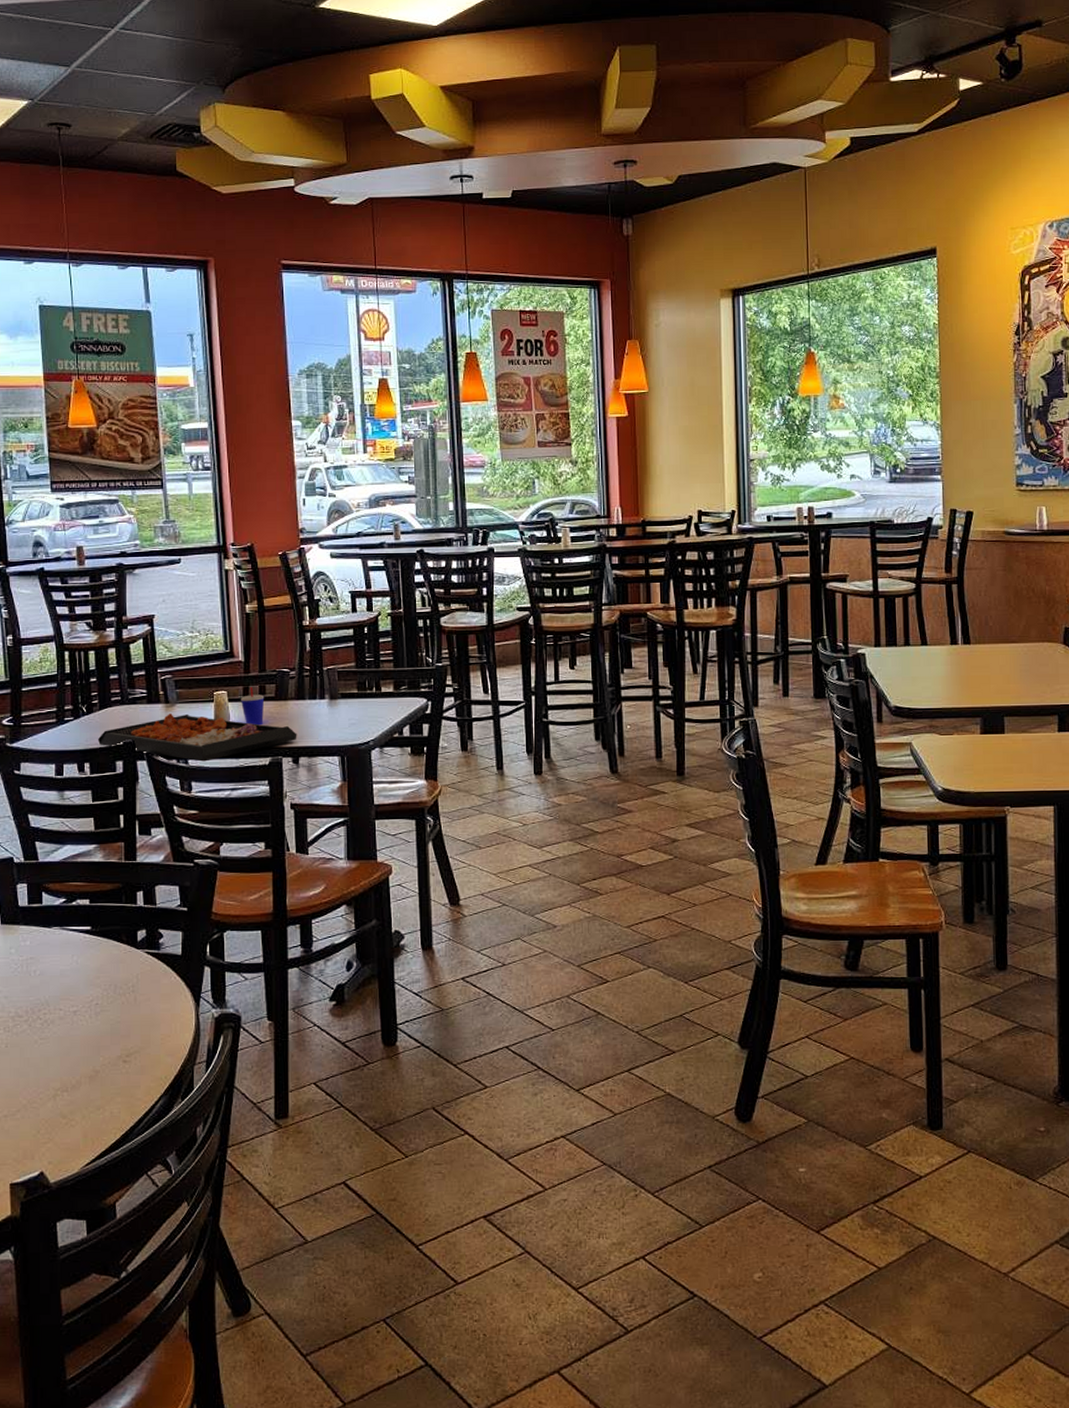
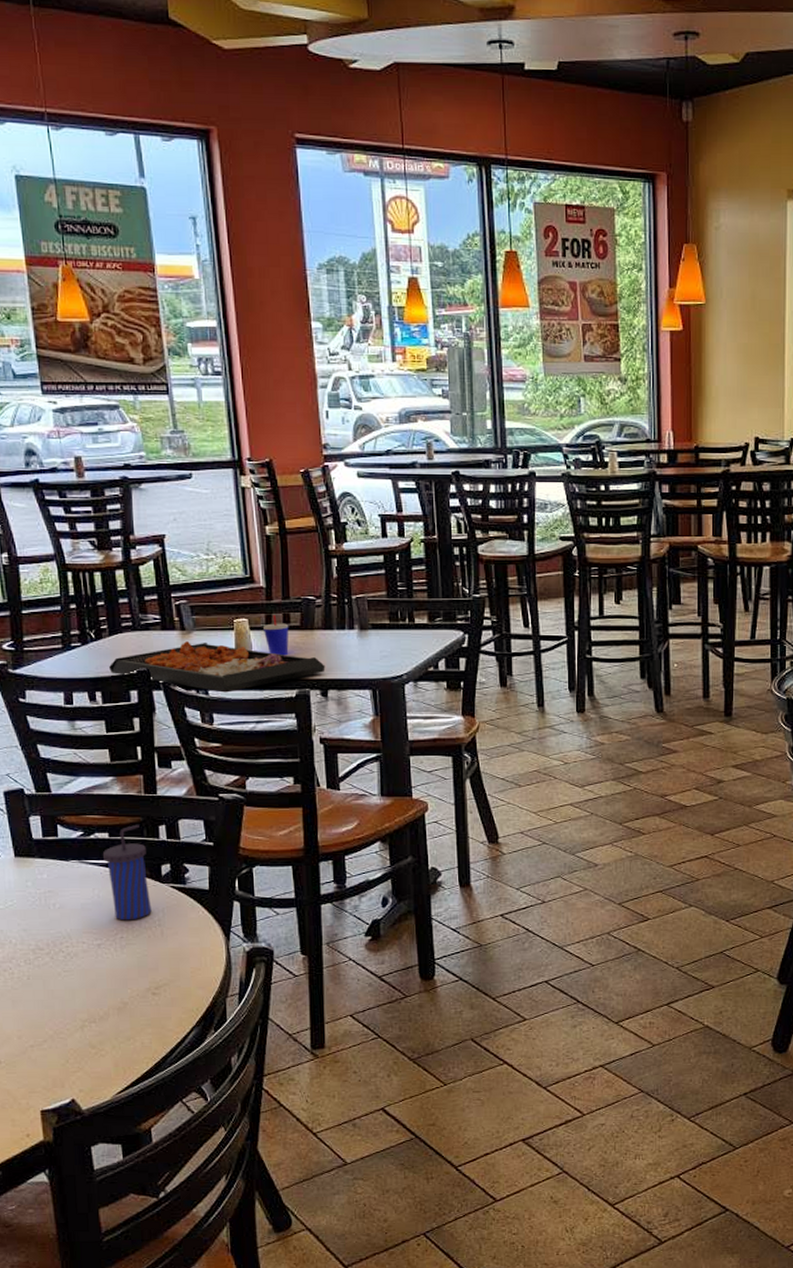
beverage cup: none [82,890,126,987] -> present [102,824,152,921]

